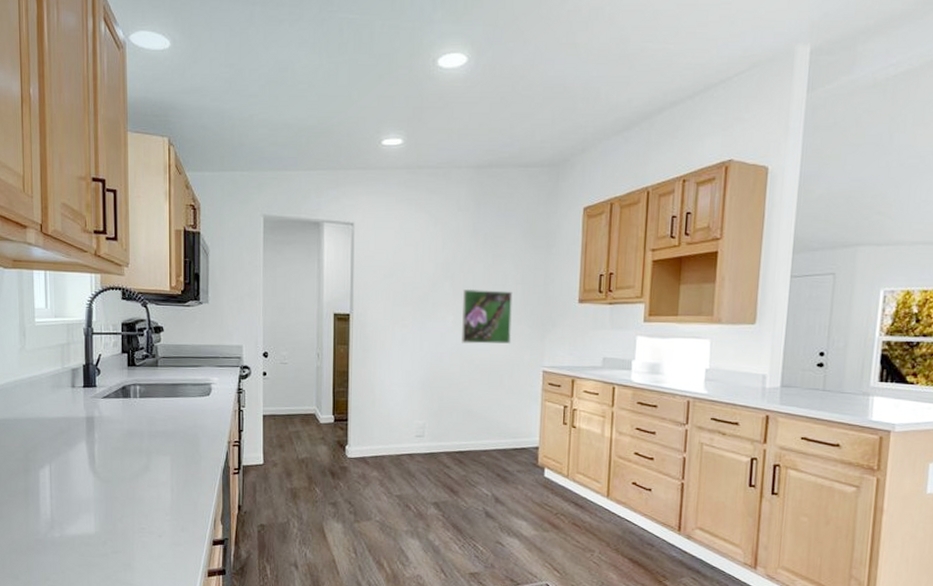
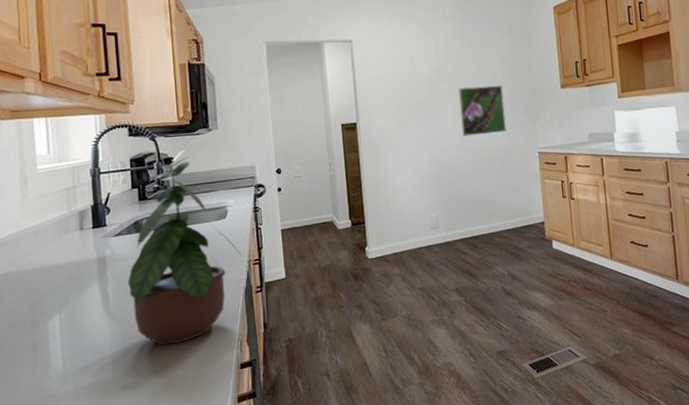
potted plant: none [113,320,222,511] -> present [128,150,242,346]

